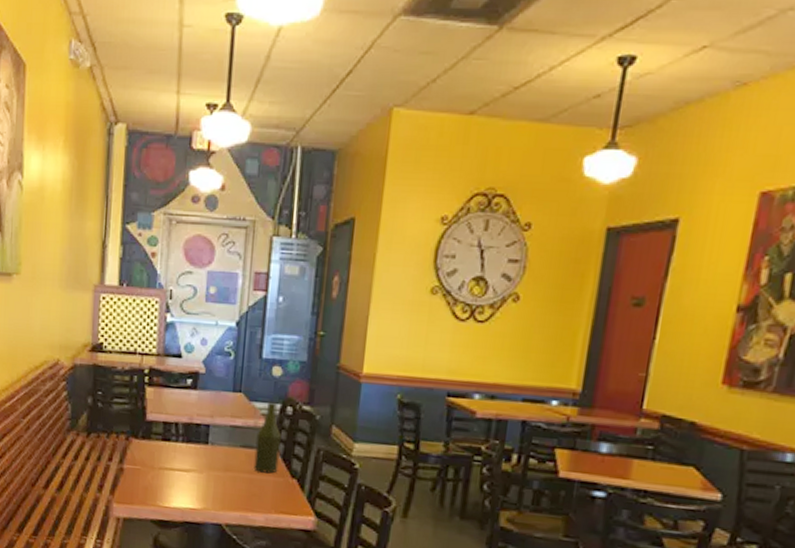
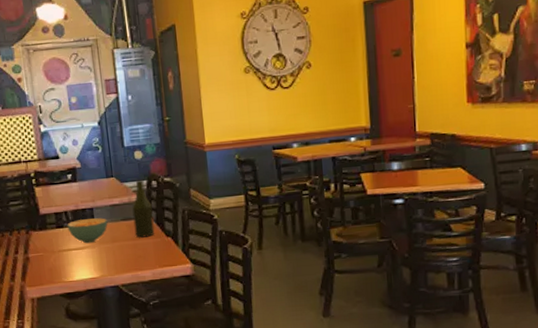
cereal bowl: none [175,435,224,467] -> present [67,218,108,244]

